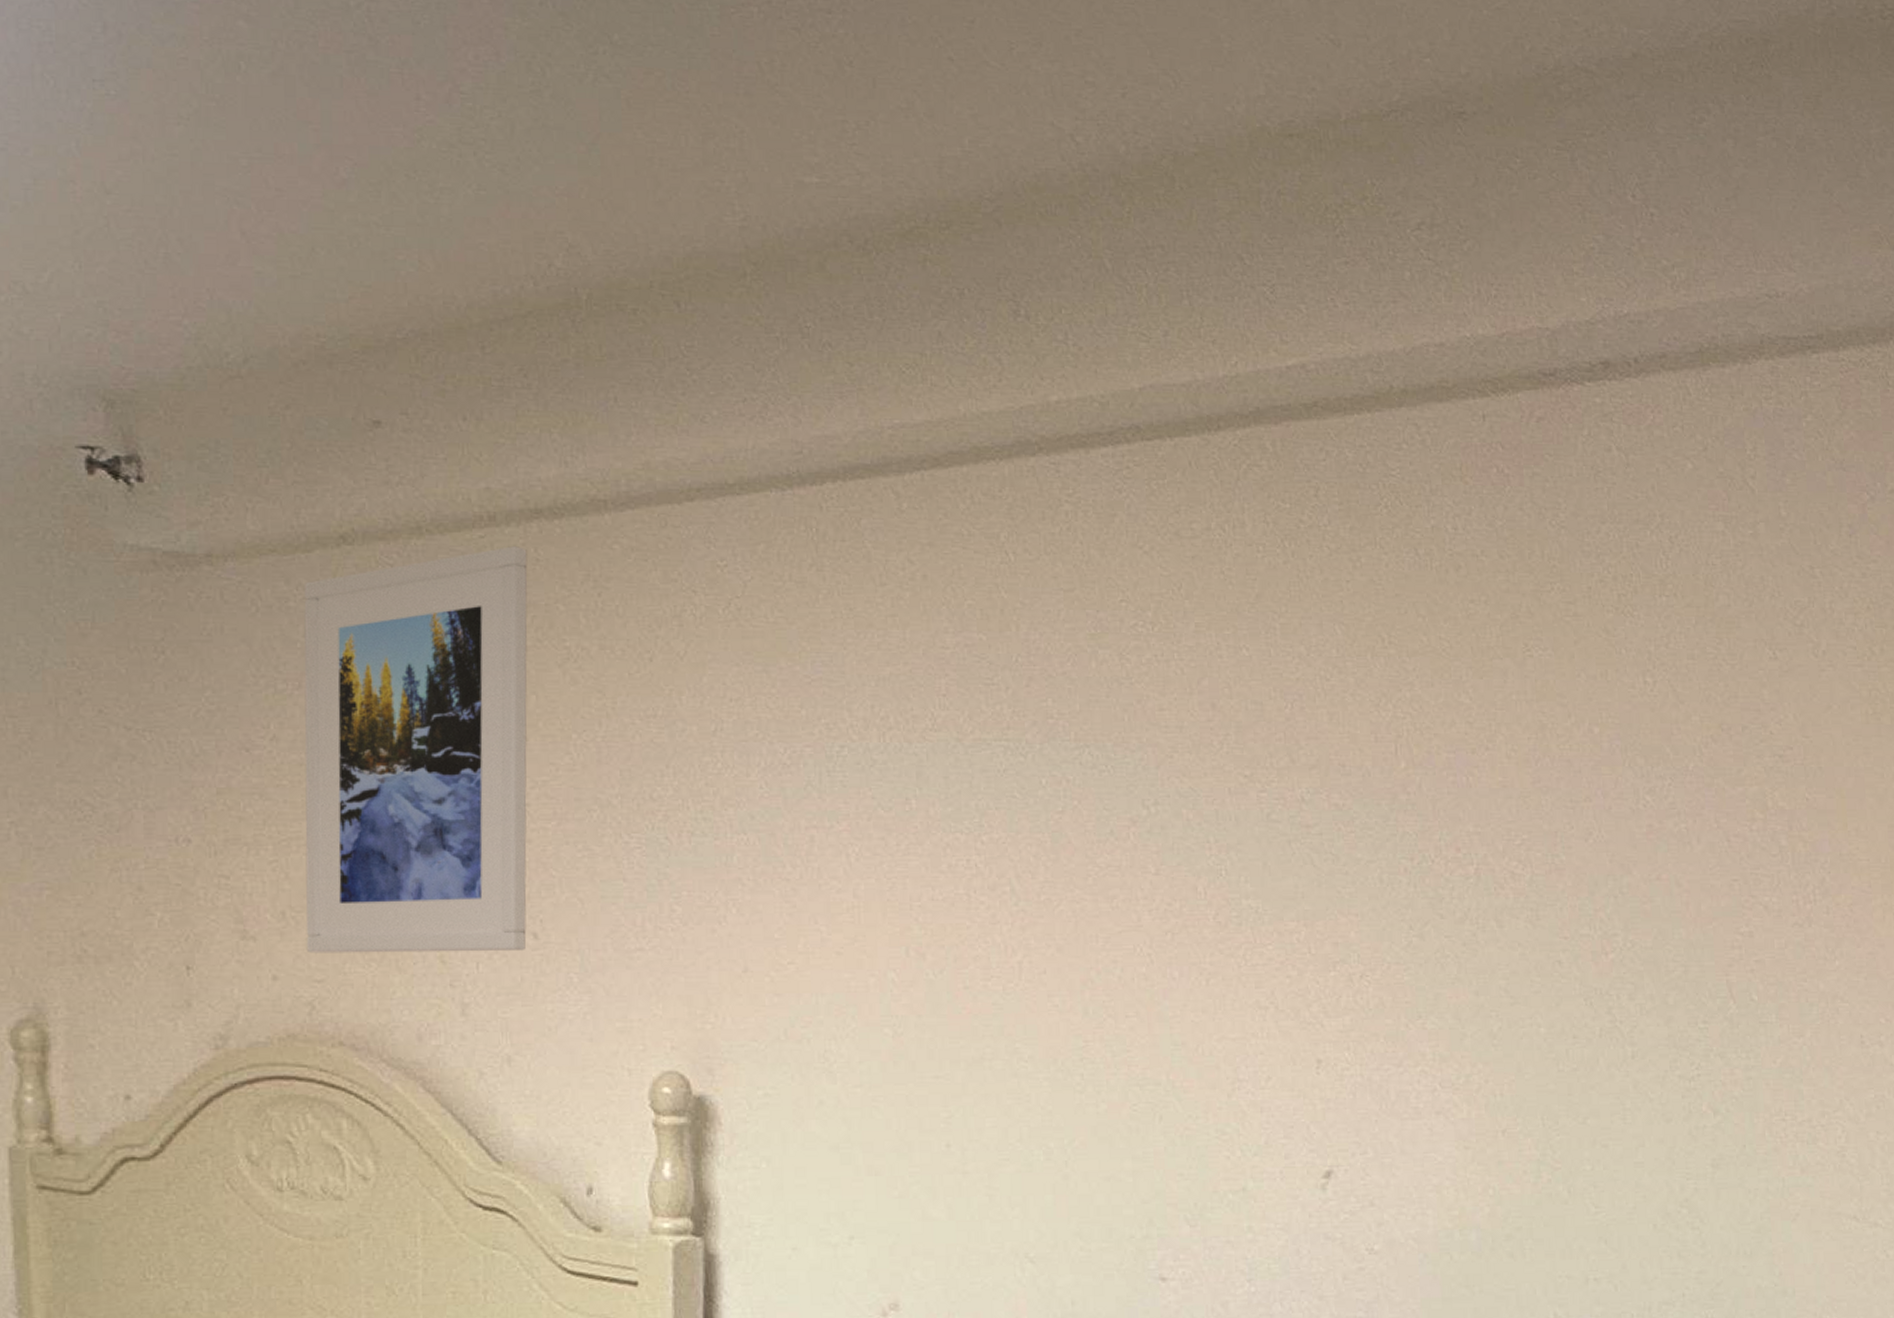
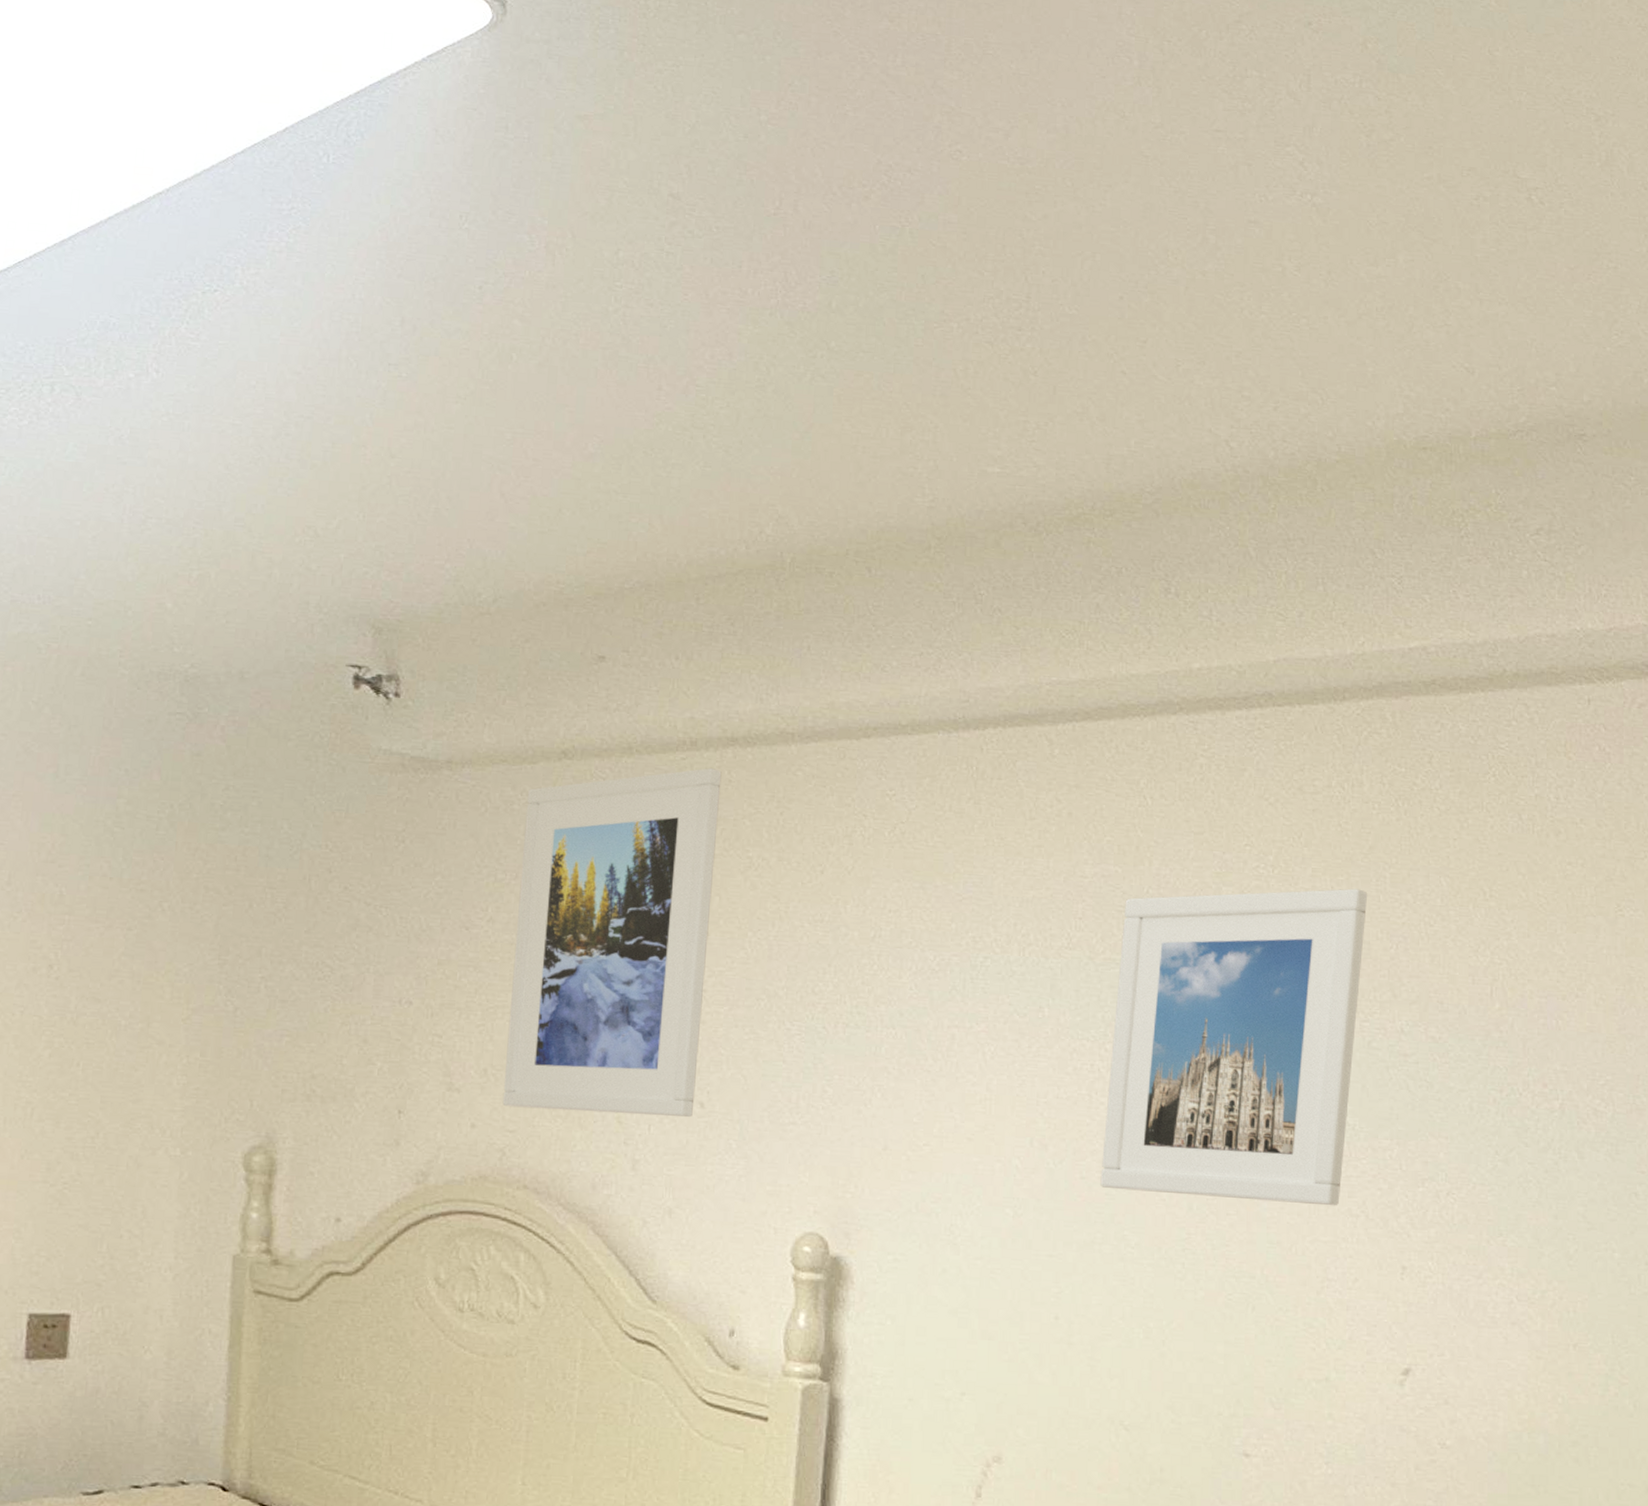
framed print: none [985,643,1258,999] -> present [1100,888,1368,1206]

